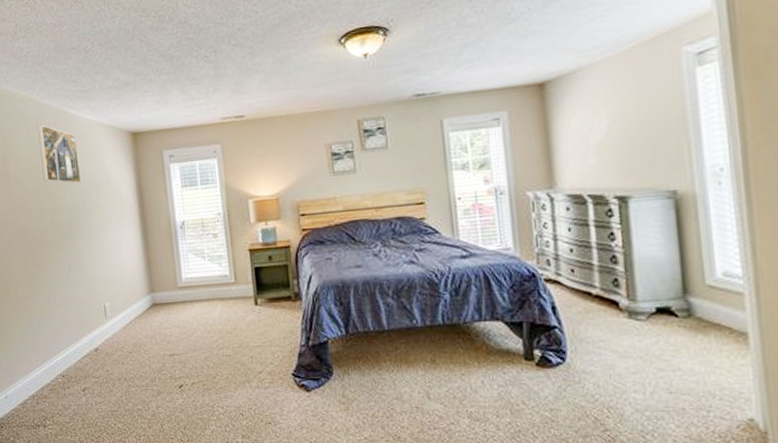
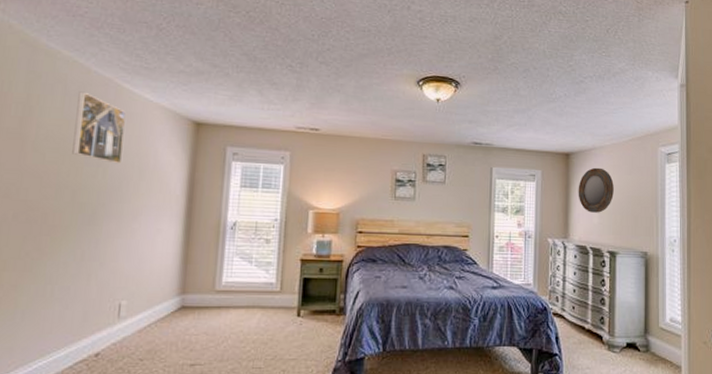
home mirror: none [561,92,616,152] -> present [578,167,614,213]

